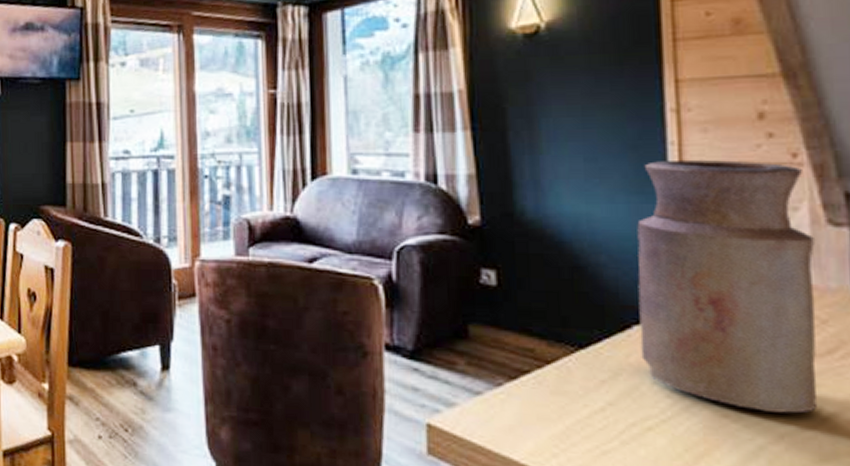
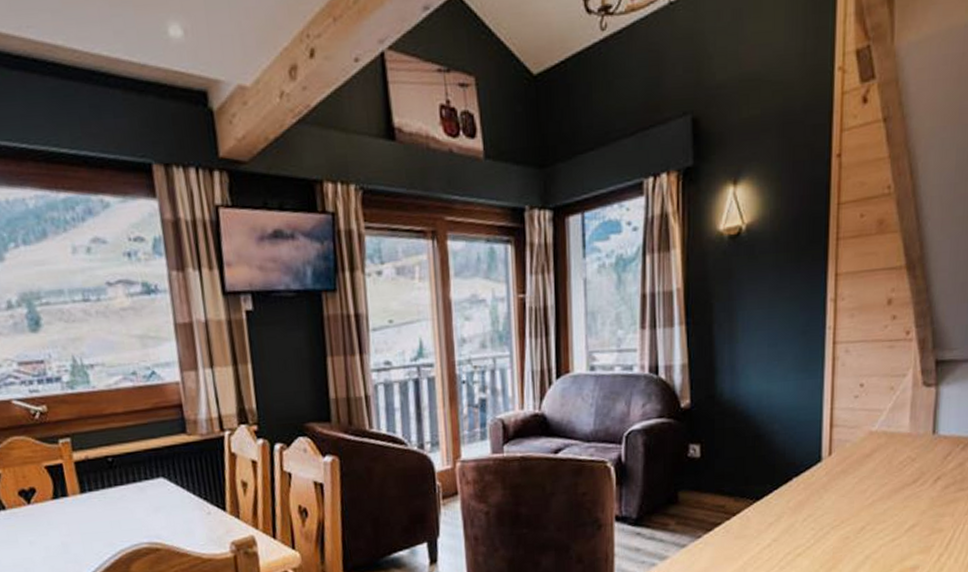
vase: present [637,160,818,414] -> none [797,340,914,531]

